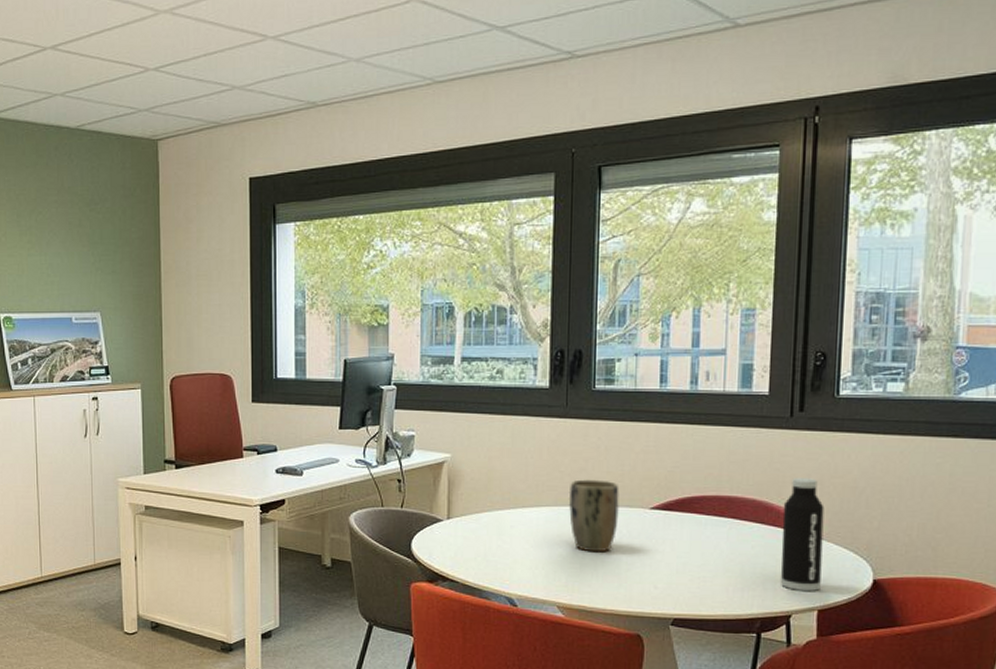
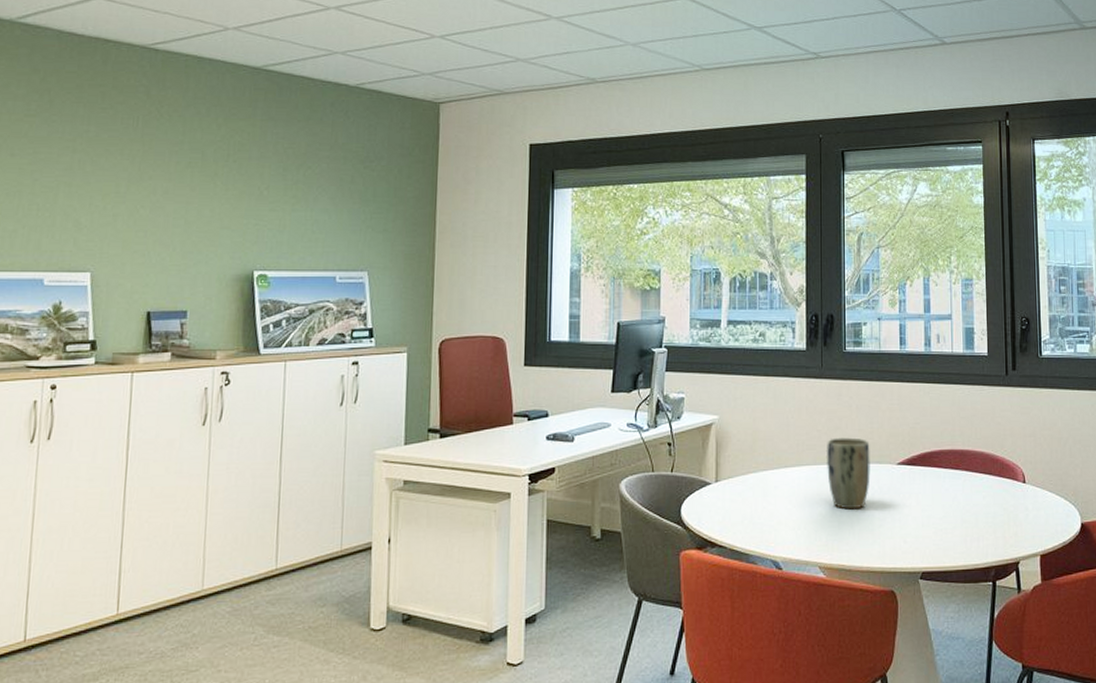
water bottle: present [781,478,824,591] -> none [1006,431,1041,537]

